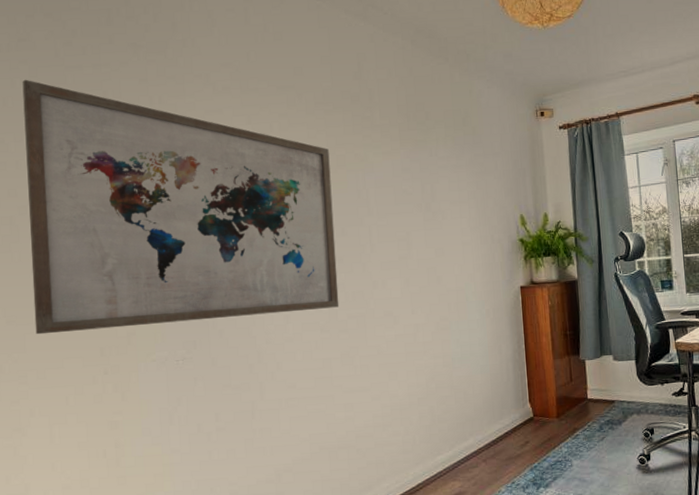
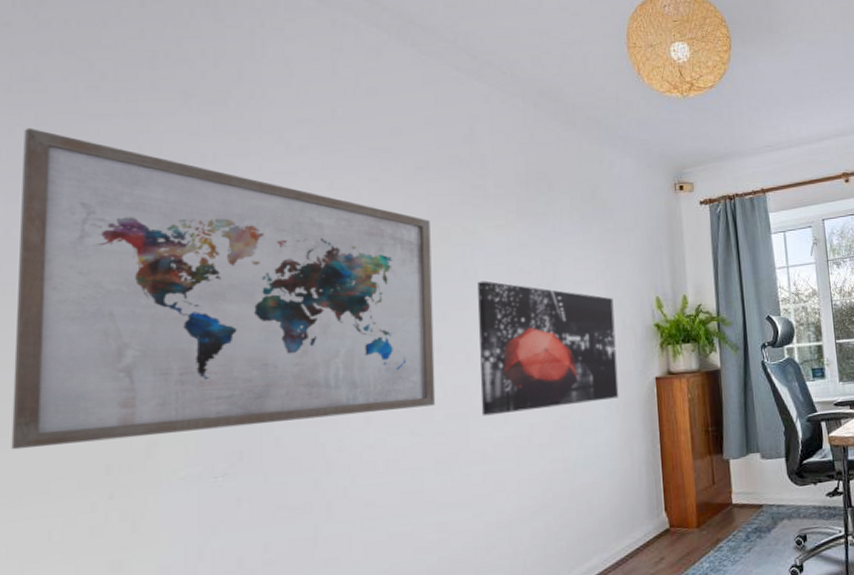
wall art: none [369,201,489,317] -> present [478,281,619,416]

